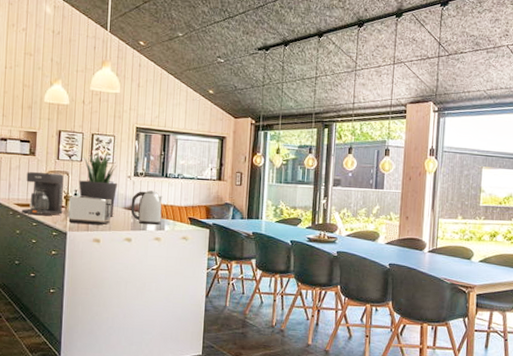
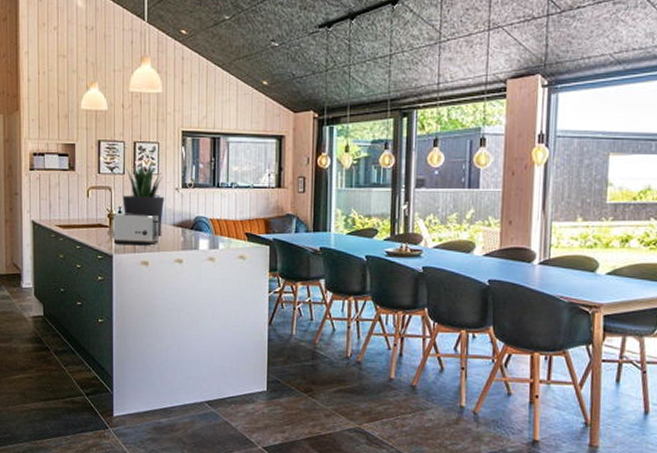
coffee maker: present [21,171,64,216] -> none [63,188,107,238]
kettle: present [130,190,163,226] -> none [180,203,215,244]

